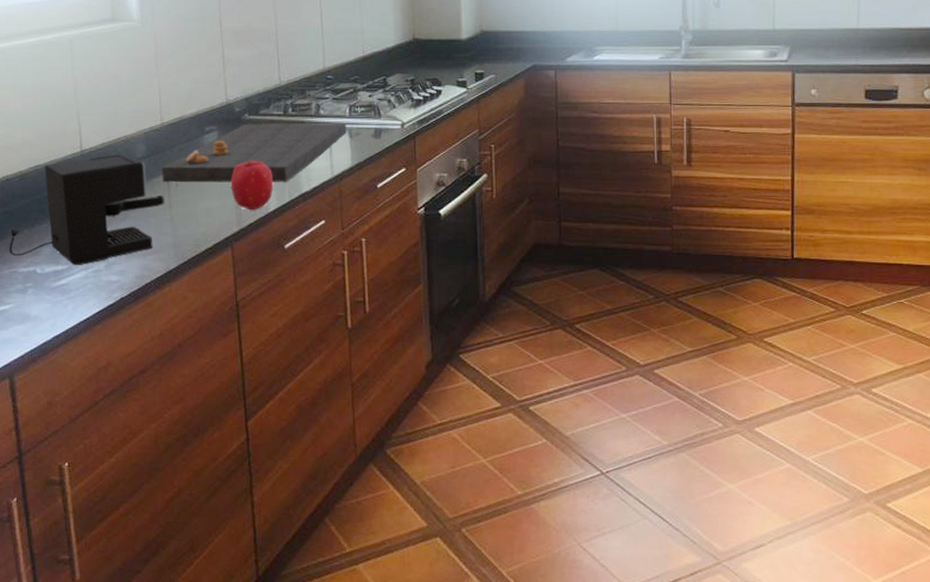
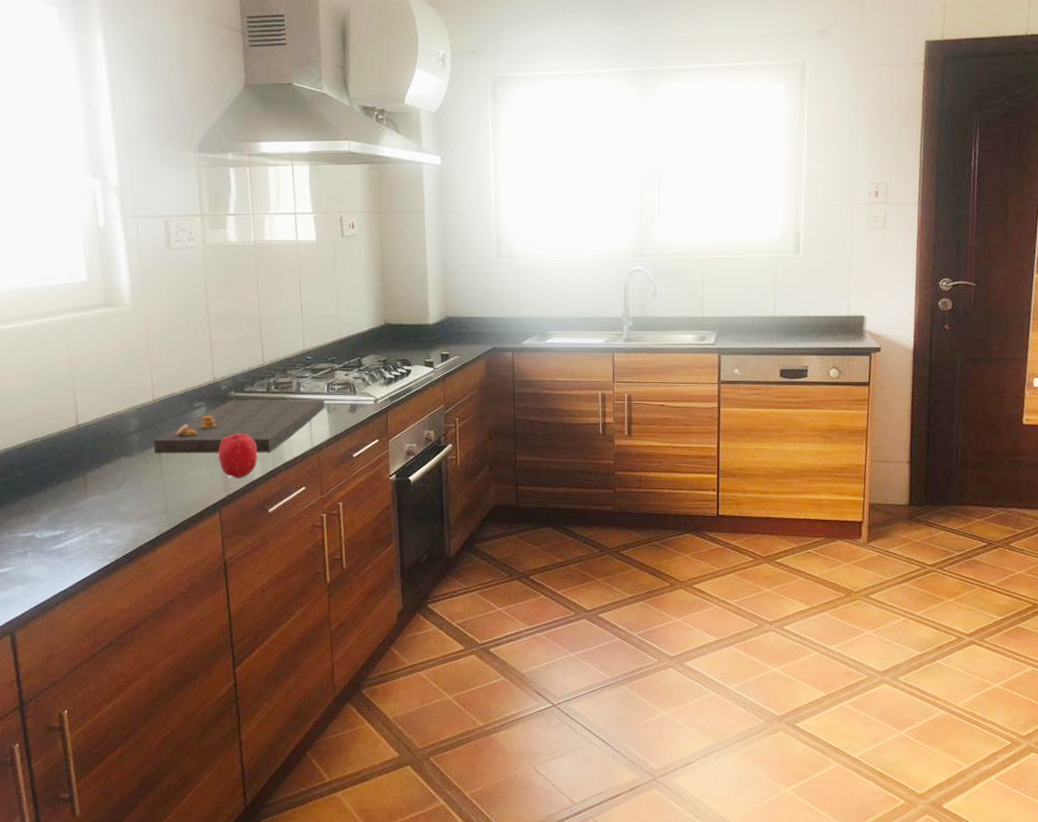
coffee maker: present [9,154,165,266] -> none [8,428,157,531]

